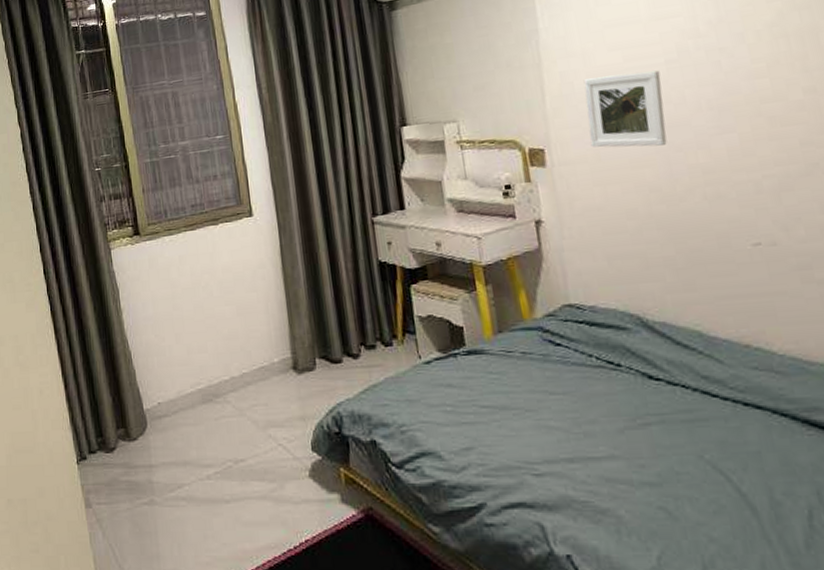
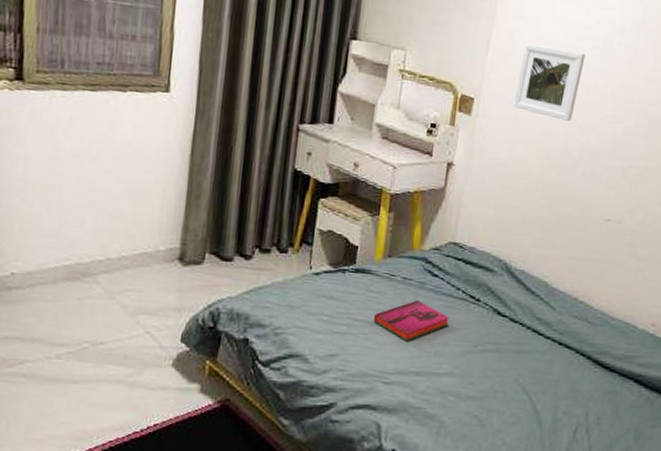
hardback book: none [500,375,591,424] -> present [373,300,449,341]

